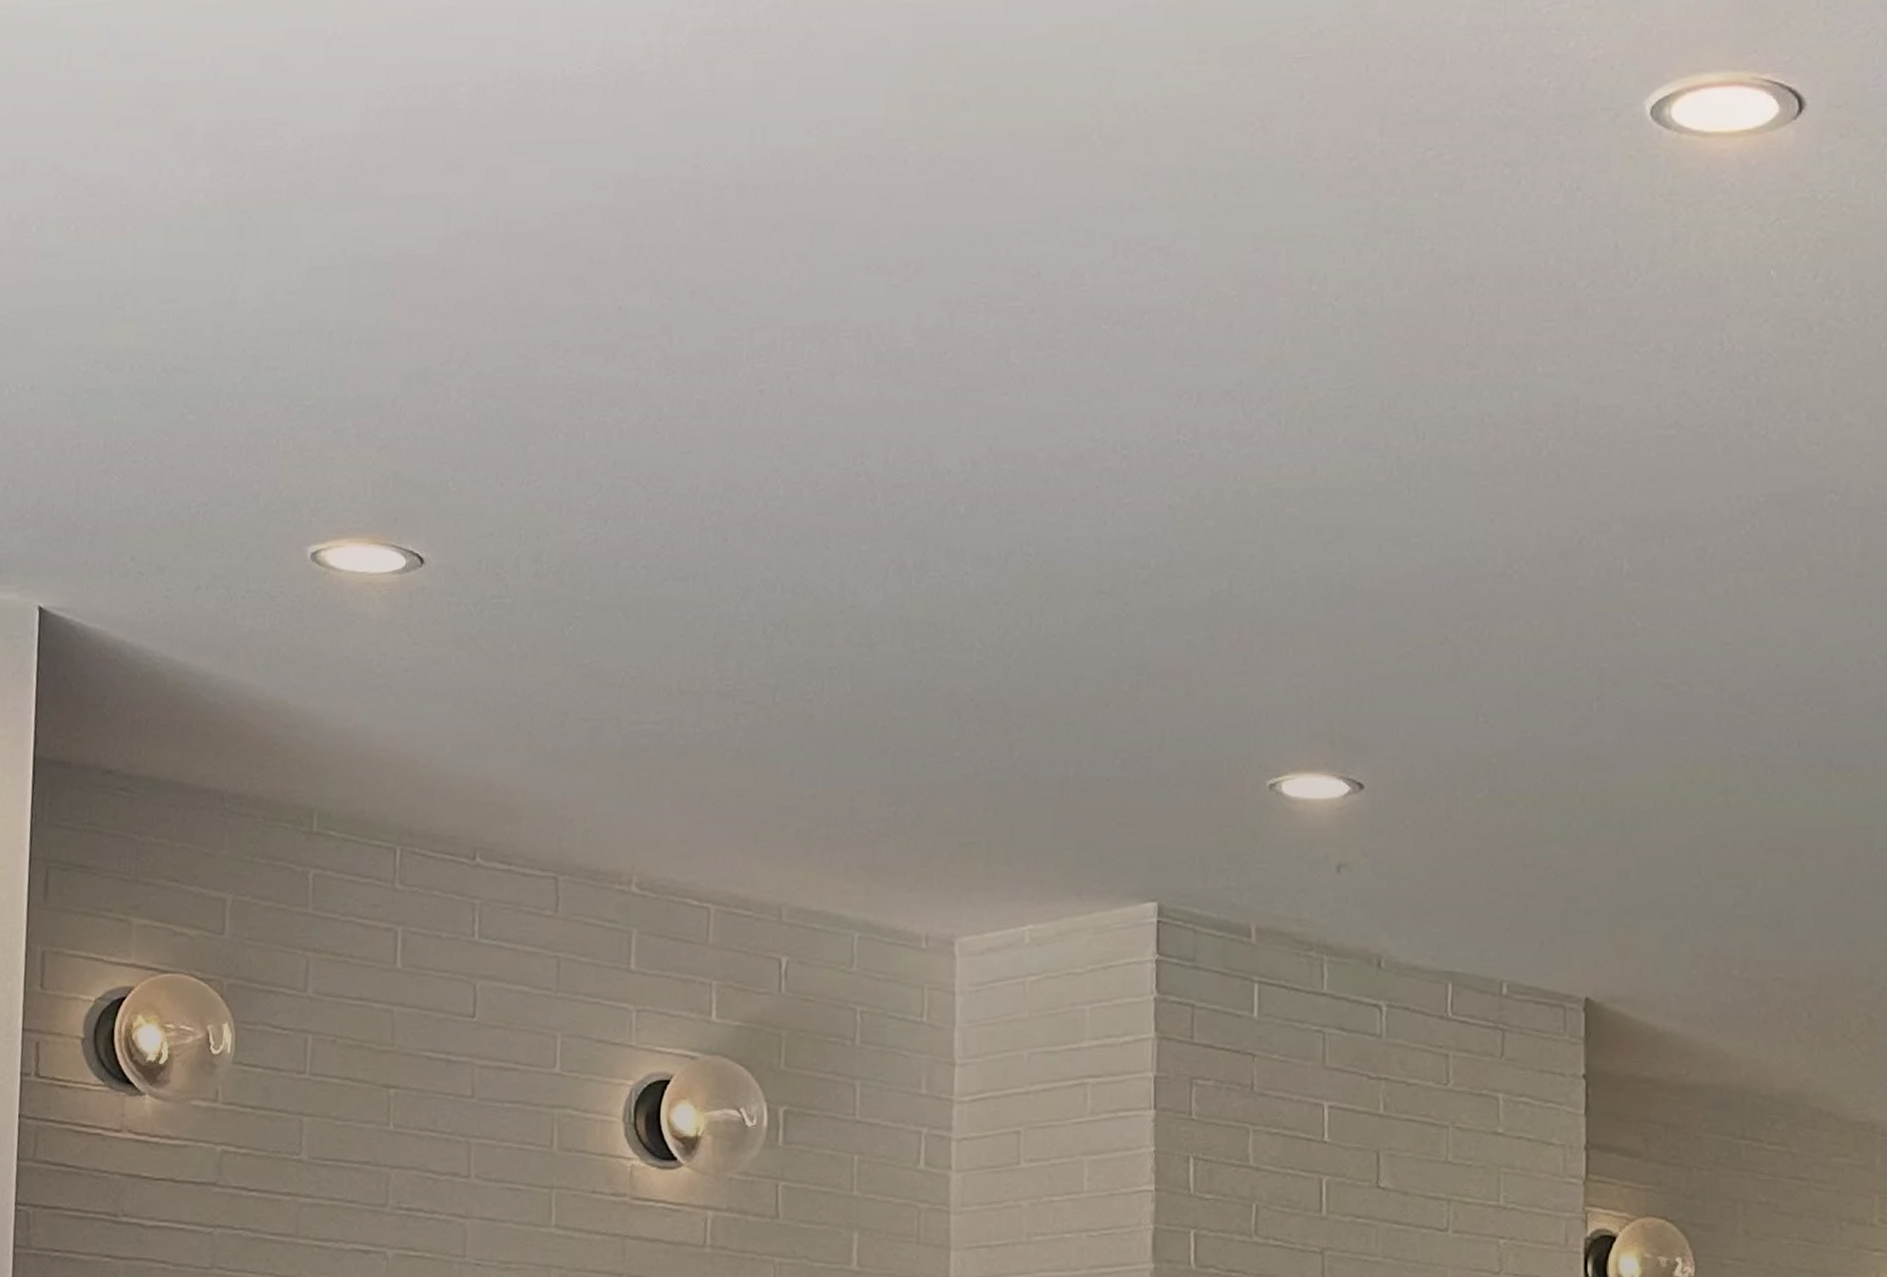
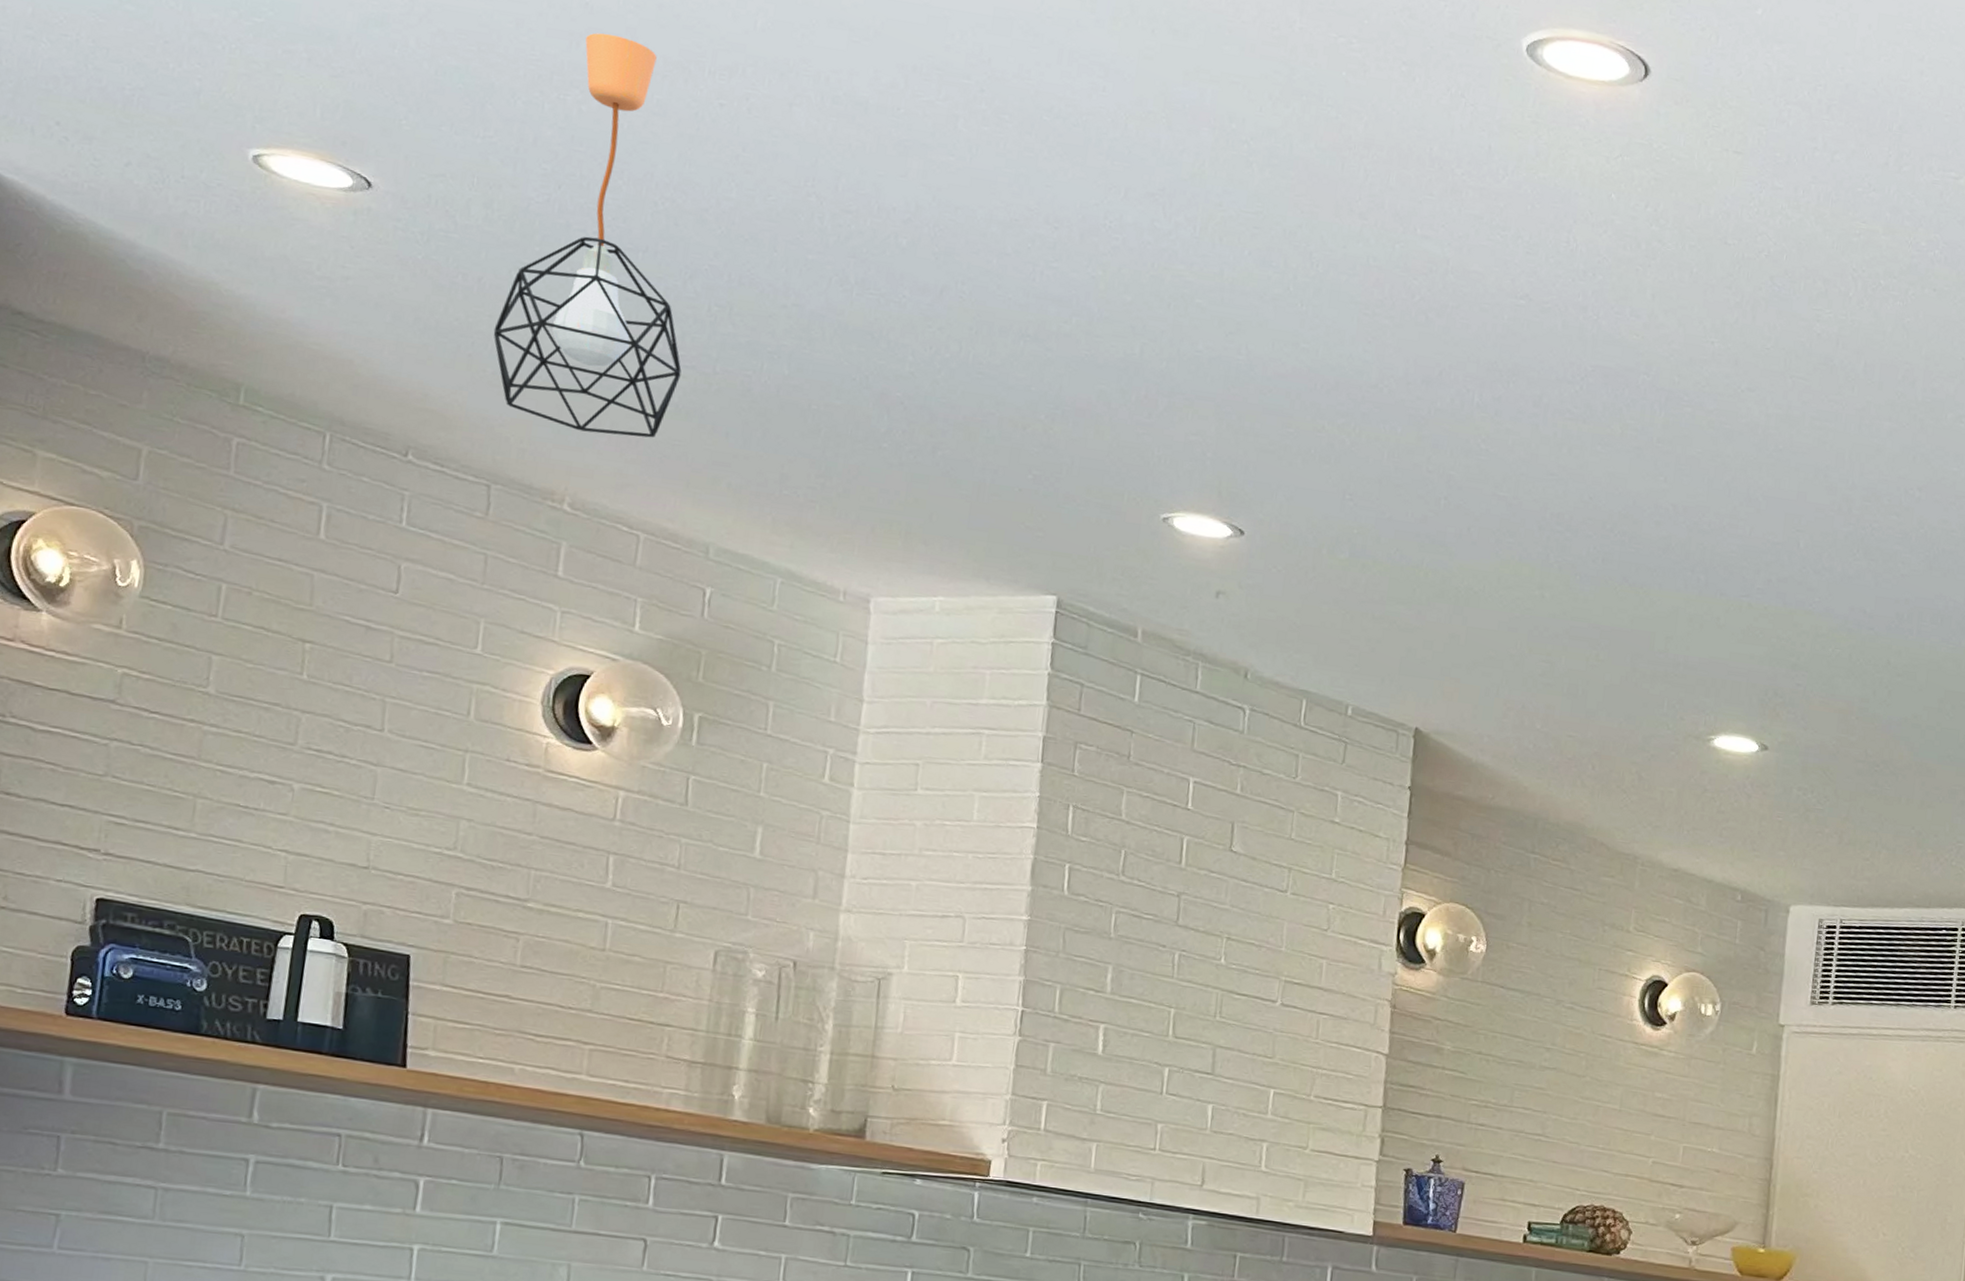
pendant light: none [550,336,741,798] -> present [493,33,682,438]

